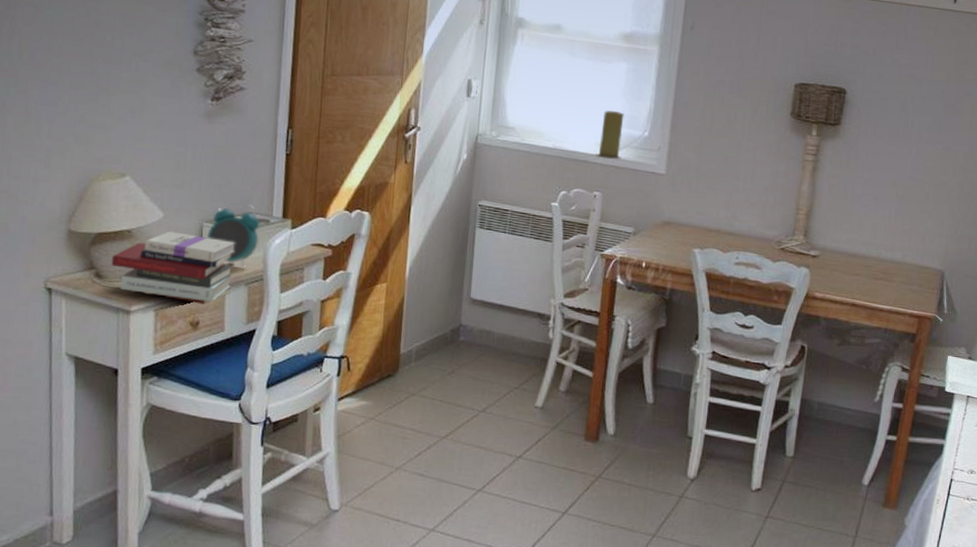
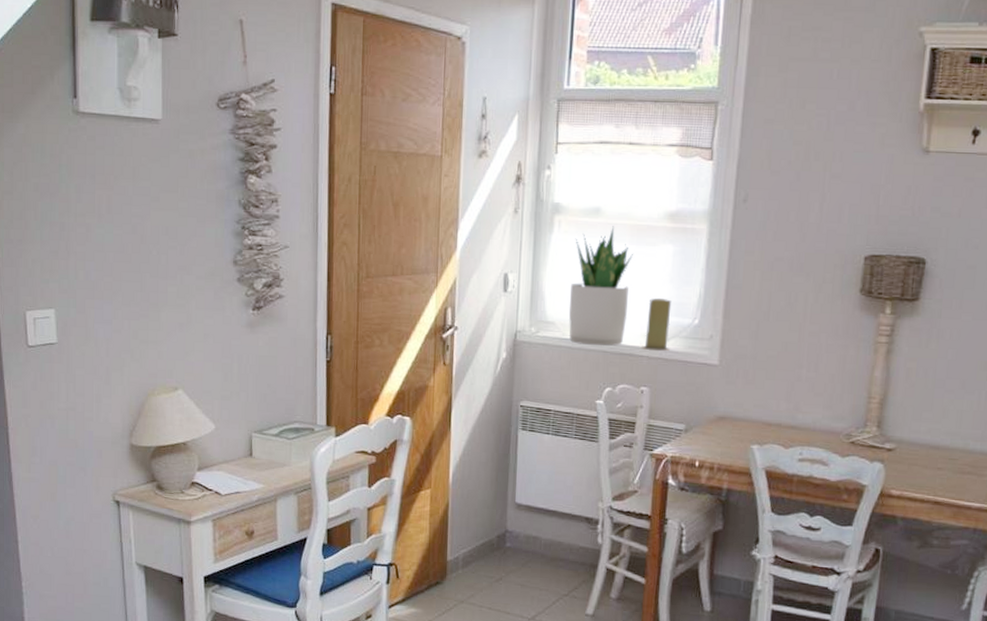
books: present [111,231,235,305] -> none [170,442,283,514]
alarm clock: present [207,202,260,269] -> none [256,411,305,478]
planter: none [527,42,590,153] -> present [568,226,633,347]

